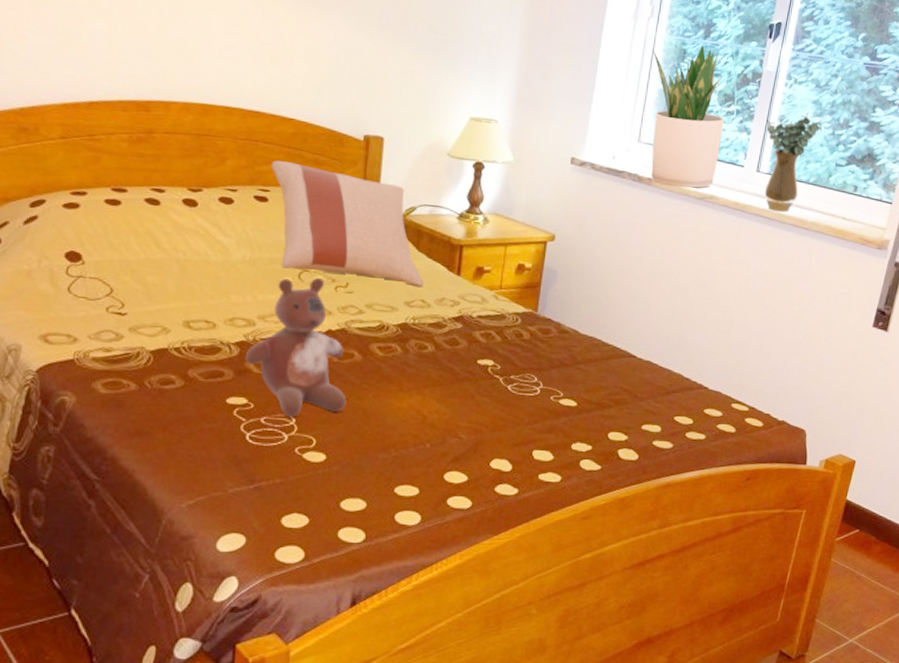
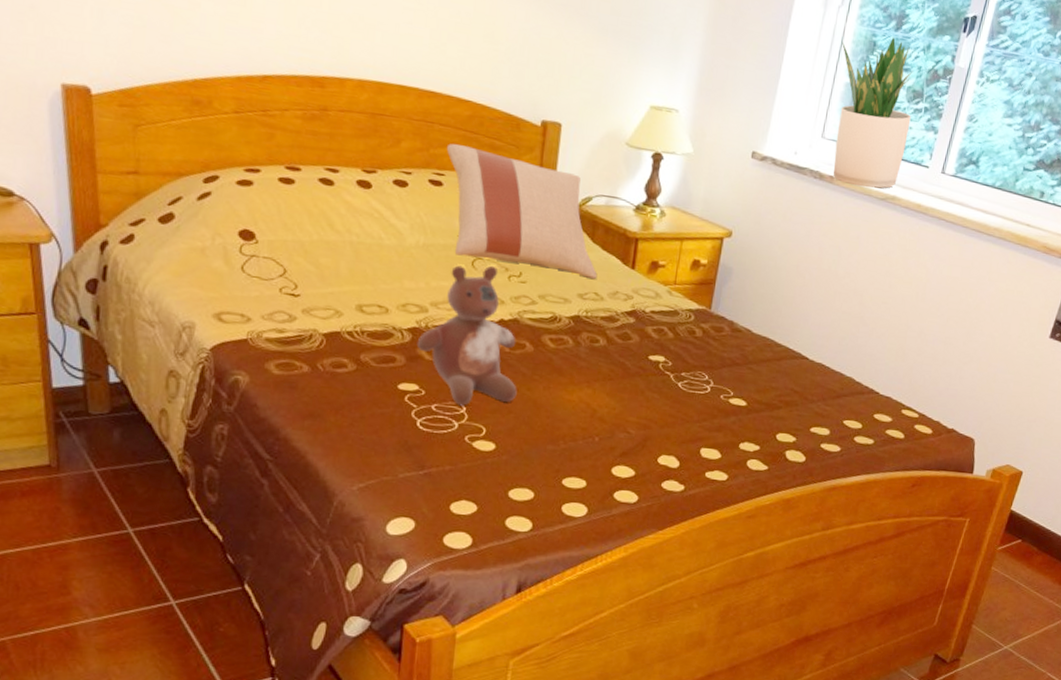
vase: present [764,112,823,213] -> none [948,112,1013,217]

